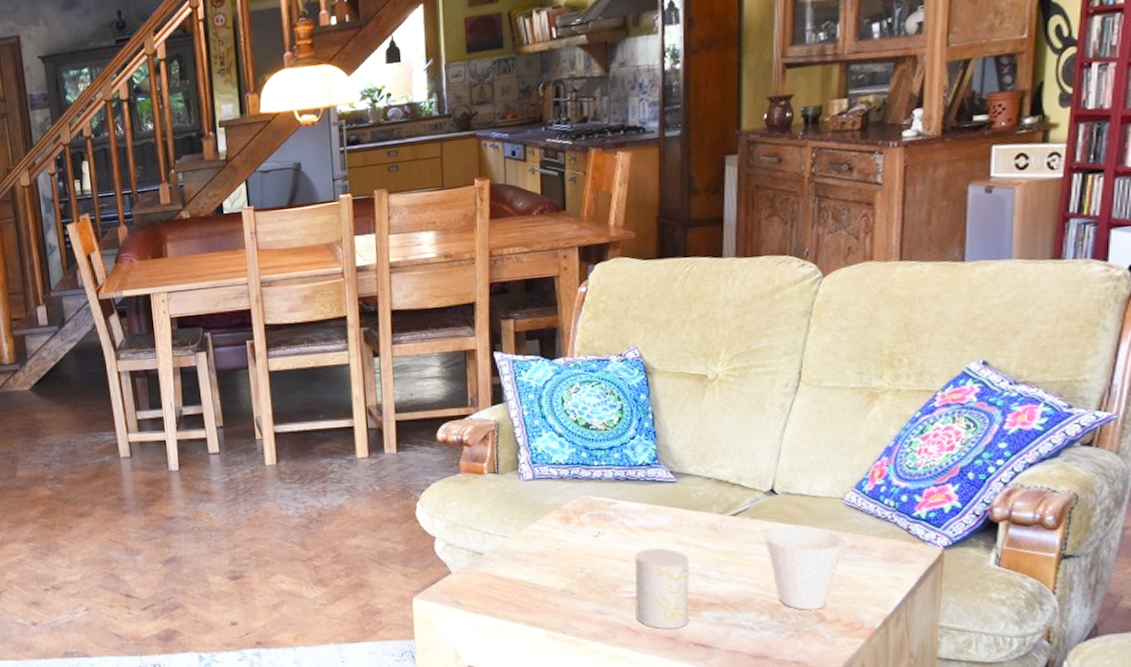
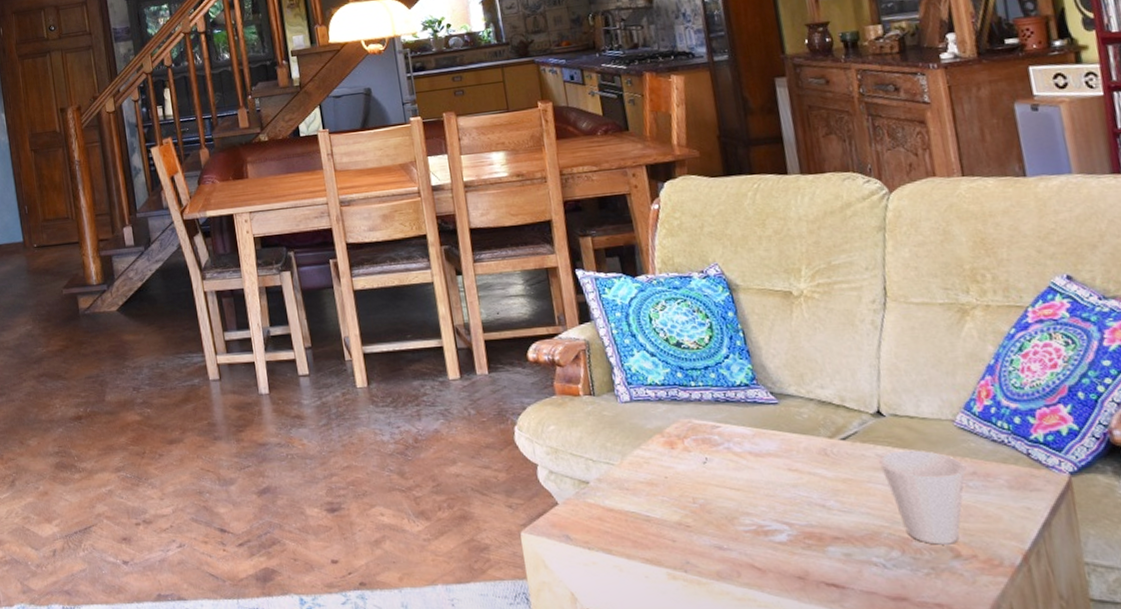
cup: present [635,547,689,629] -> none [747,475,816,566]

